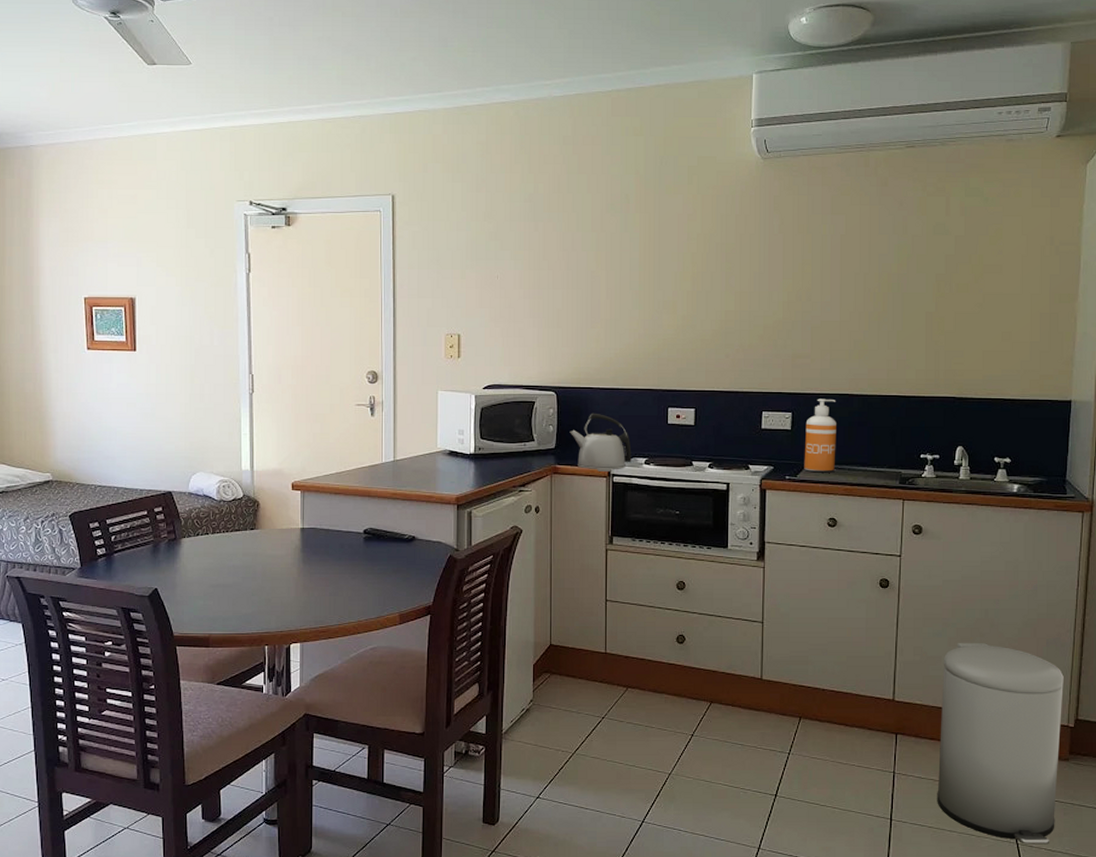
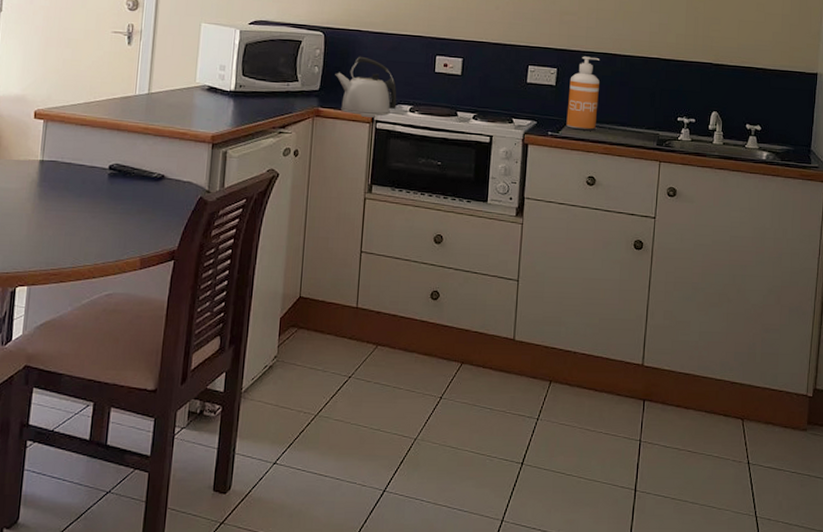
pedal bin: present [937,643,1064,845] -> none [681,308,804,517]

